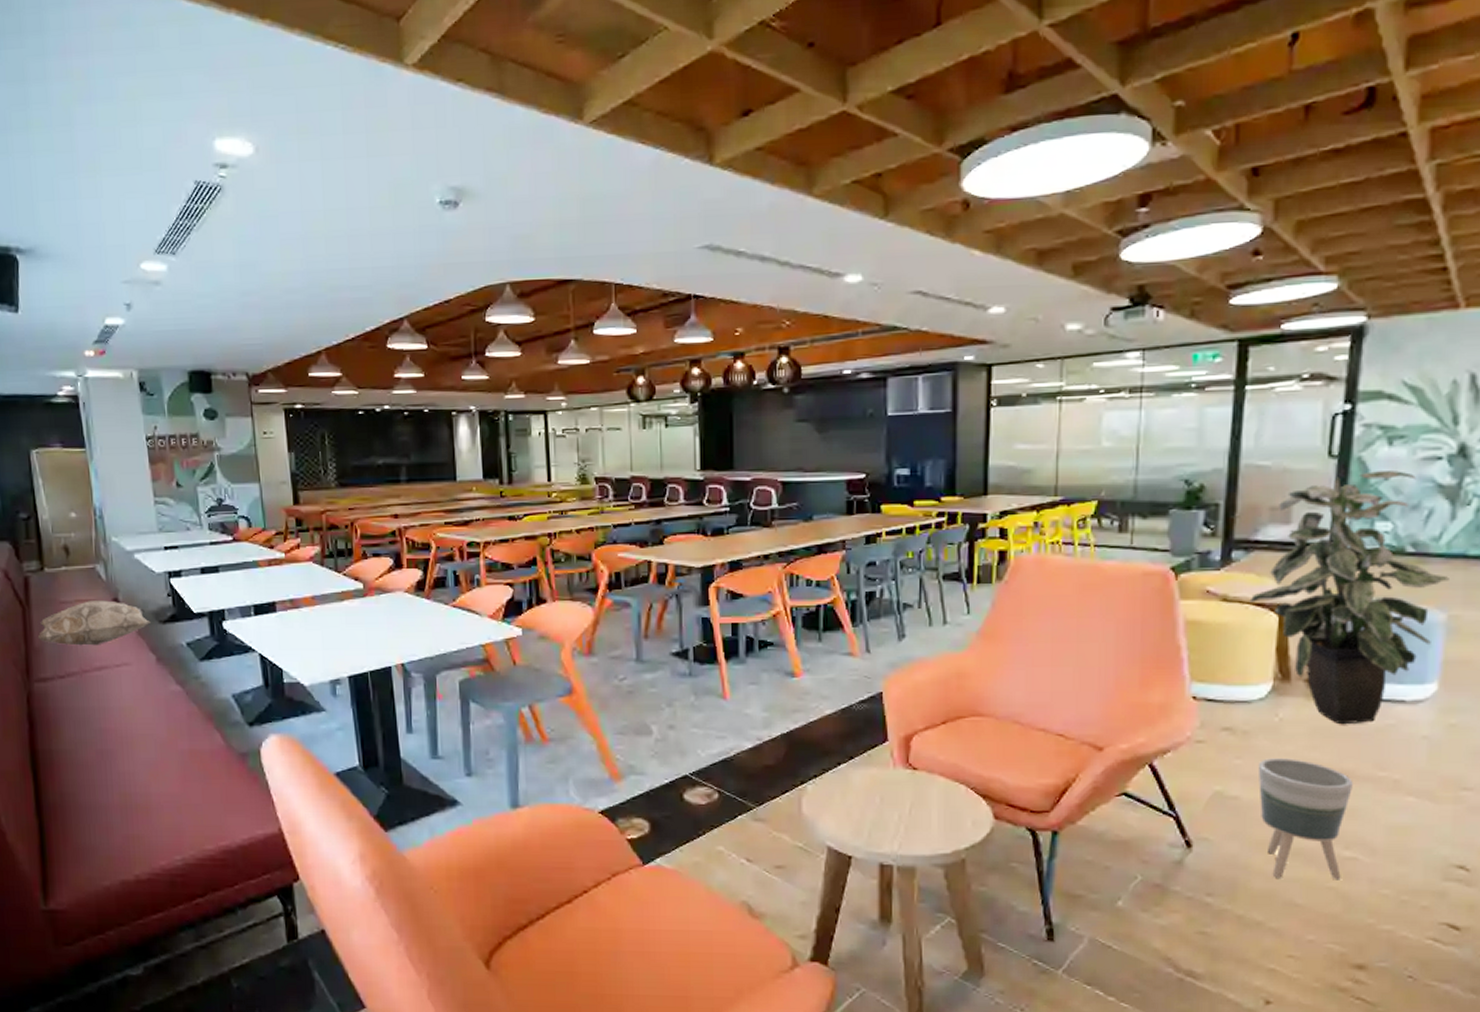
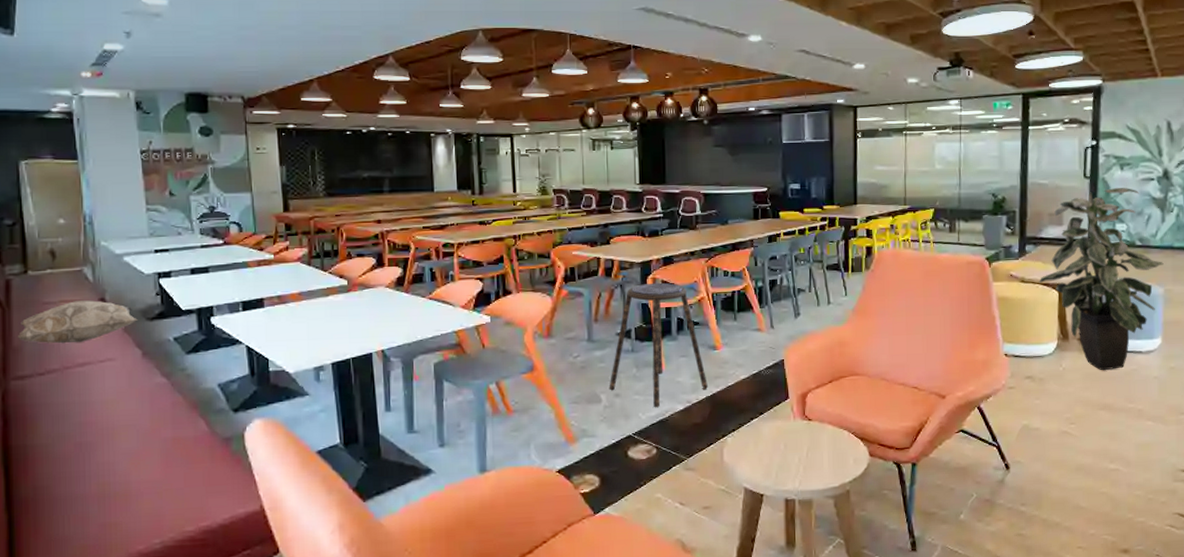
stool: none [661,592,785,745] -> present [609,282,709,408]
planter: present [1257,758,1353,881] -> none [1050,397,1113,488]

